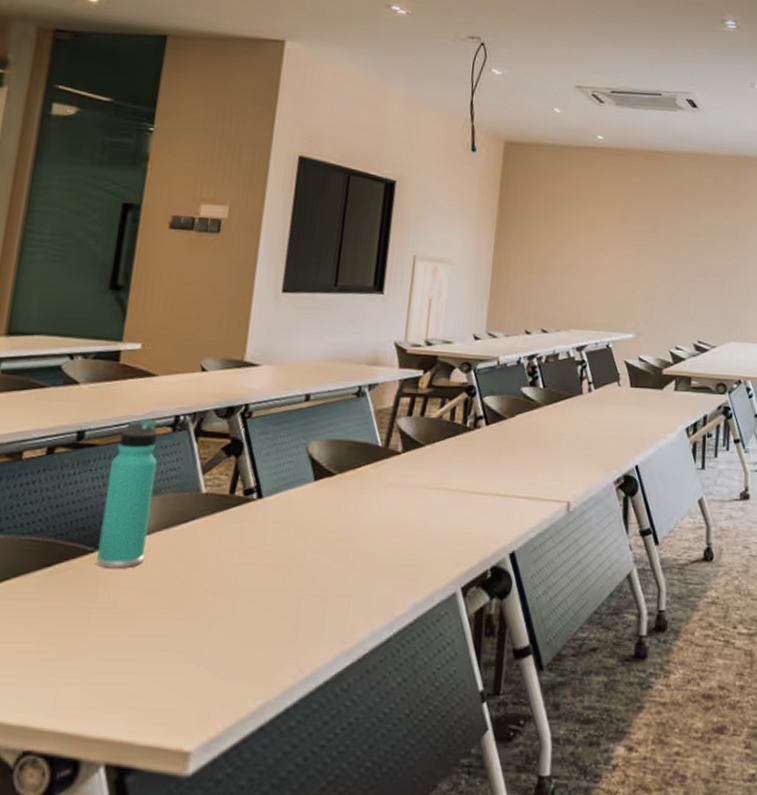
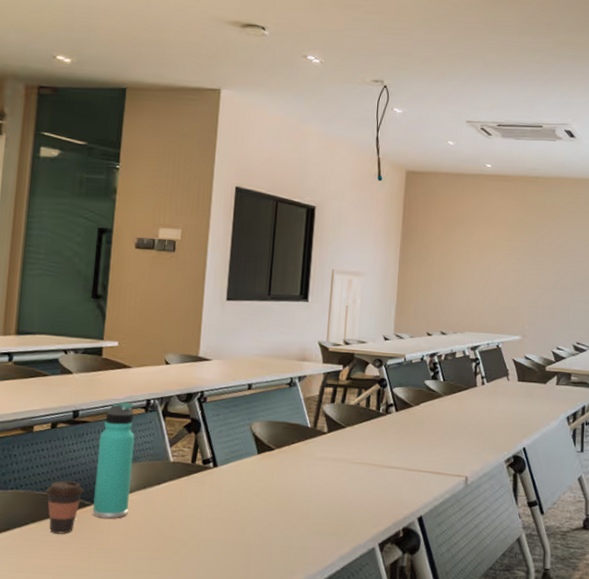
coffee cup: none [35,521,87,591] -> present [46,480,84,534]

